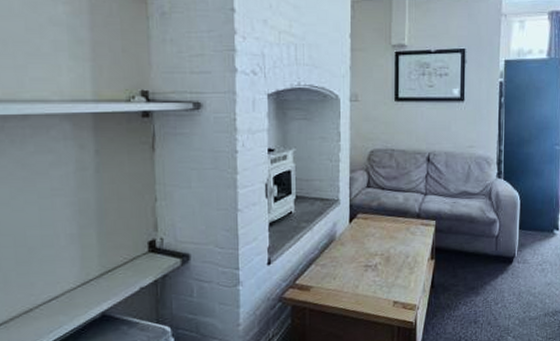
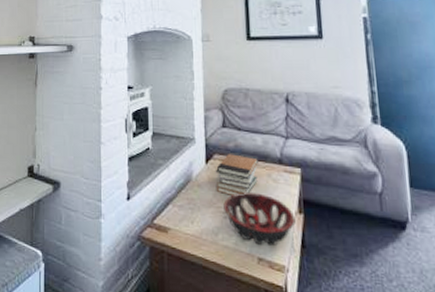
book stack: none [358,210,400,251] -> present [215,151,259,197]
decorative bowl: none [365,246,428,290] -> present [223,193,296,246]

